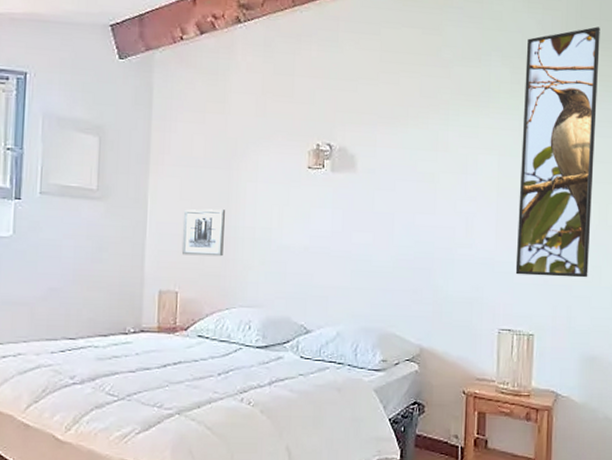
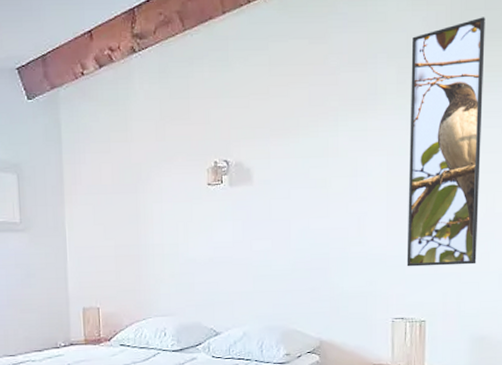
wall art: present [181,208,225,257] -> none [98,229,137,275]

